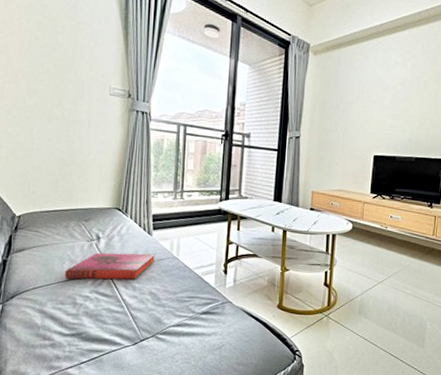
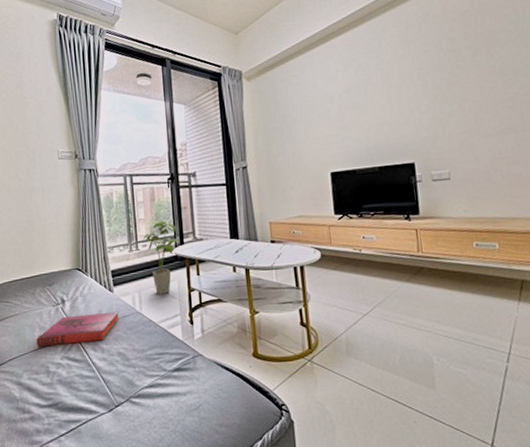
house plant: none [188,174,226,244] -> present [142,220,180,295]

